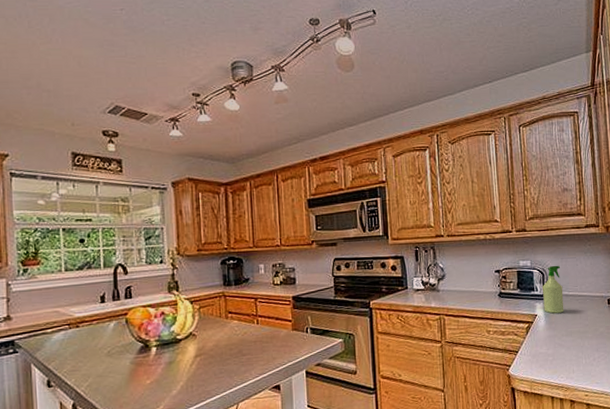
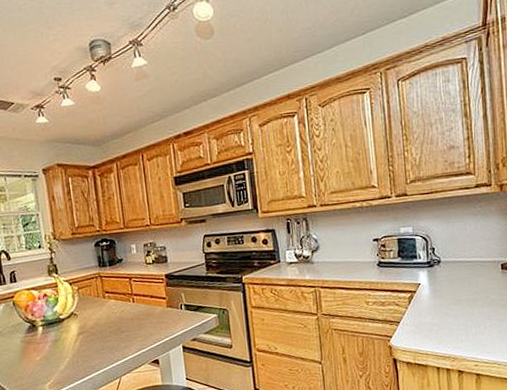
spray bottle: present [542,265,564,314] -> none [425,230,451,282]

